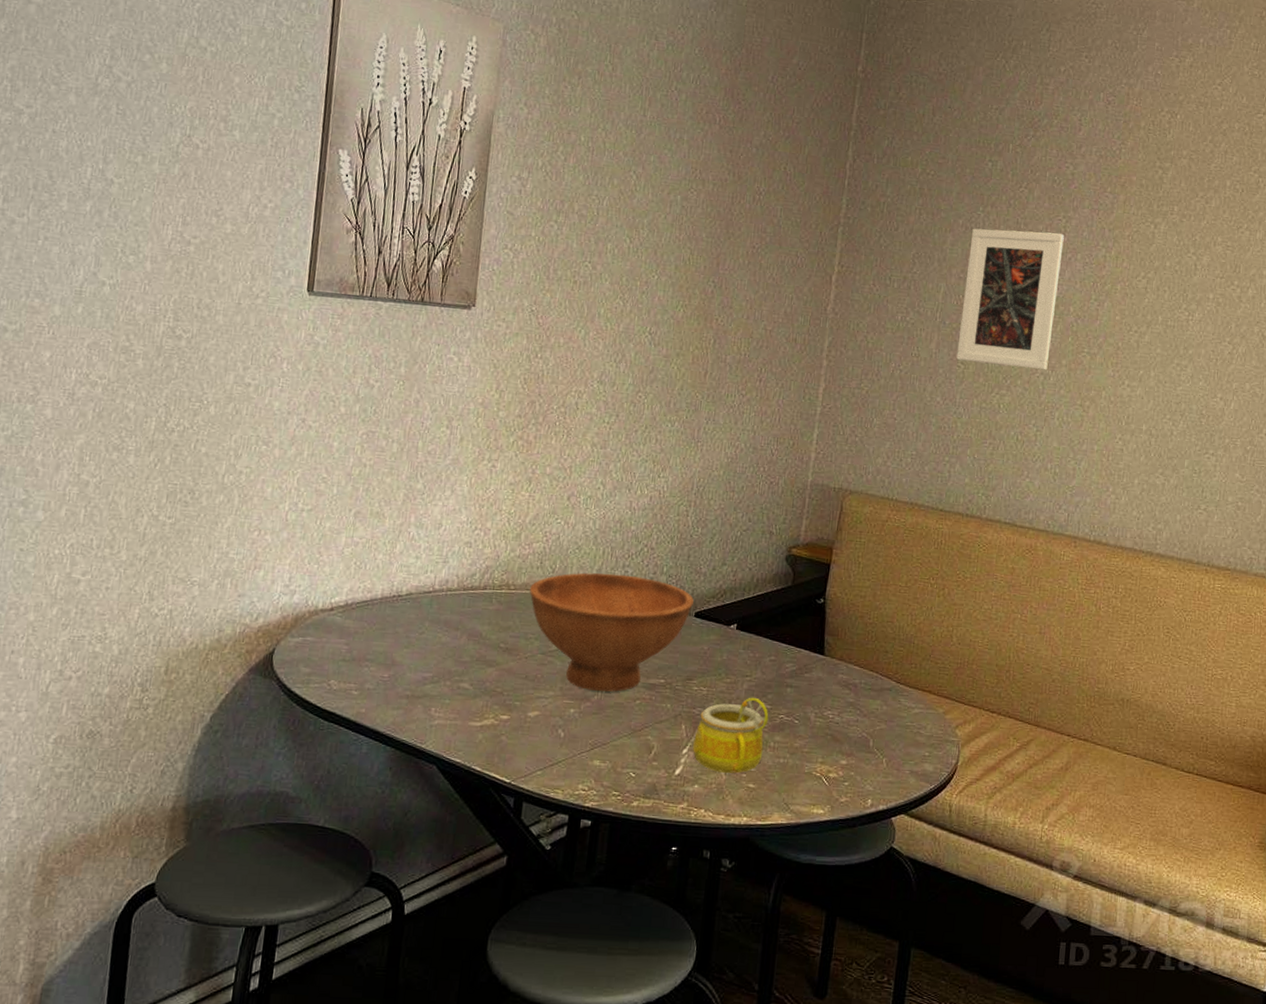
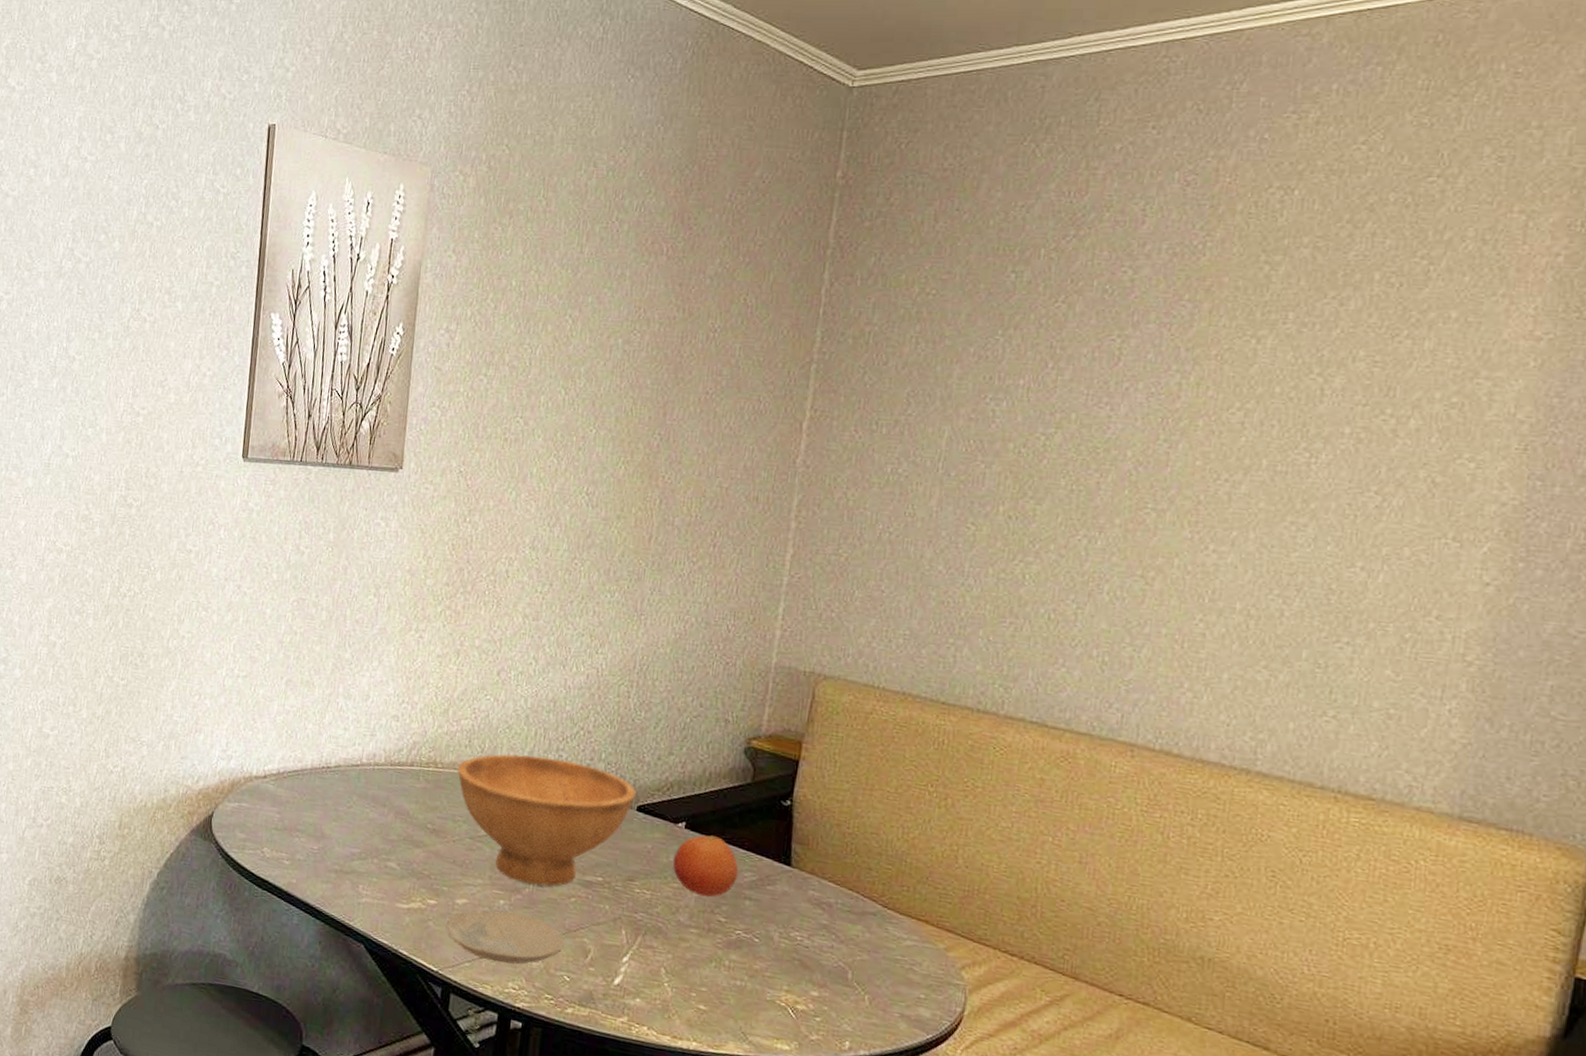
plate: none [518,719,631,768] -> present [445,909,565,965]
mug: present [693,697,769,773] -> none [634,907,723,991]
fruit: none [726,634,782,688] -> present [673,835,739,897]
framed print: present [956,228,1064,370] -> none [965,356,1119,532]

